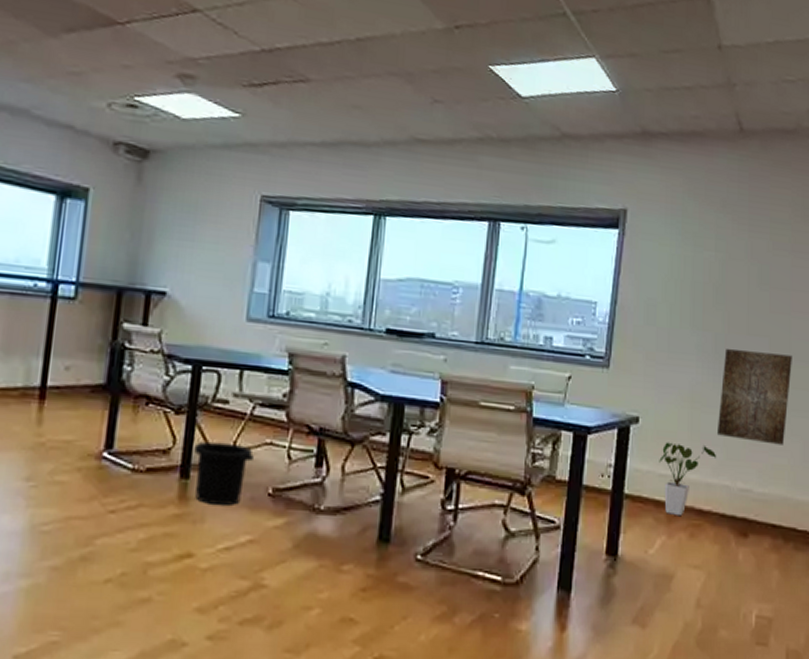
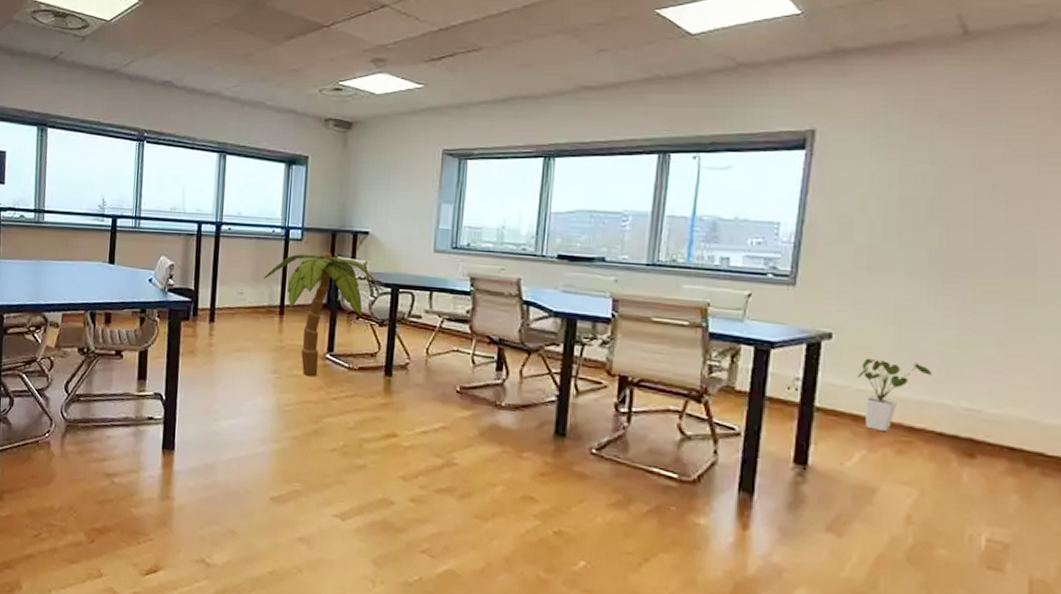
decorative plant: none [16,315,182,484] -> present [262,251,384,377]
trash can: present [194,441,254,505] -> none [395,347,443,399]
wall art: present [716,348,792,445] -> none [932,263,1039,365]

